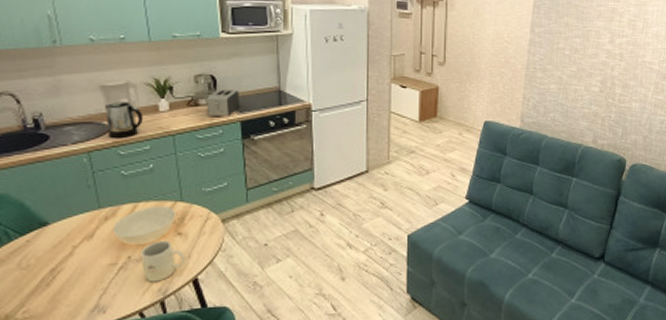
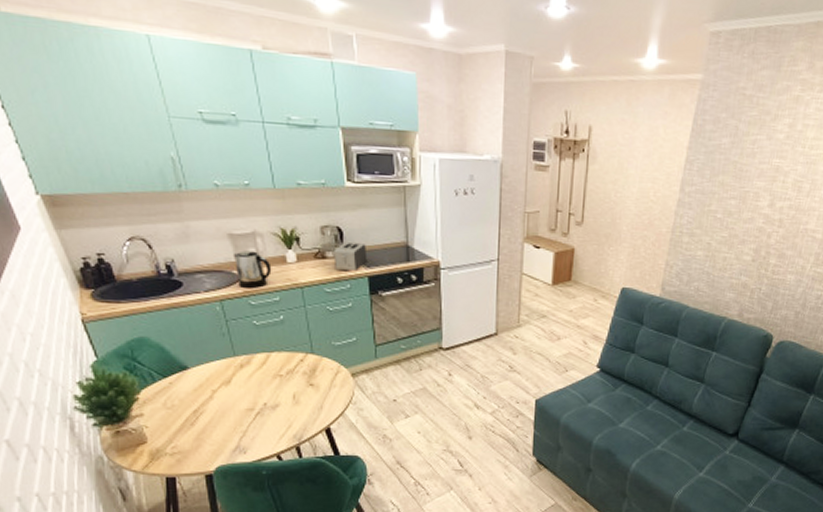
bowl: present [112,205,176,246] -> none [247,356,308,394]
mug: present [140,240,185,282] -> none [276,390,318,429]

